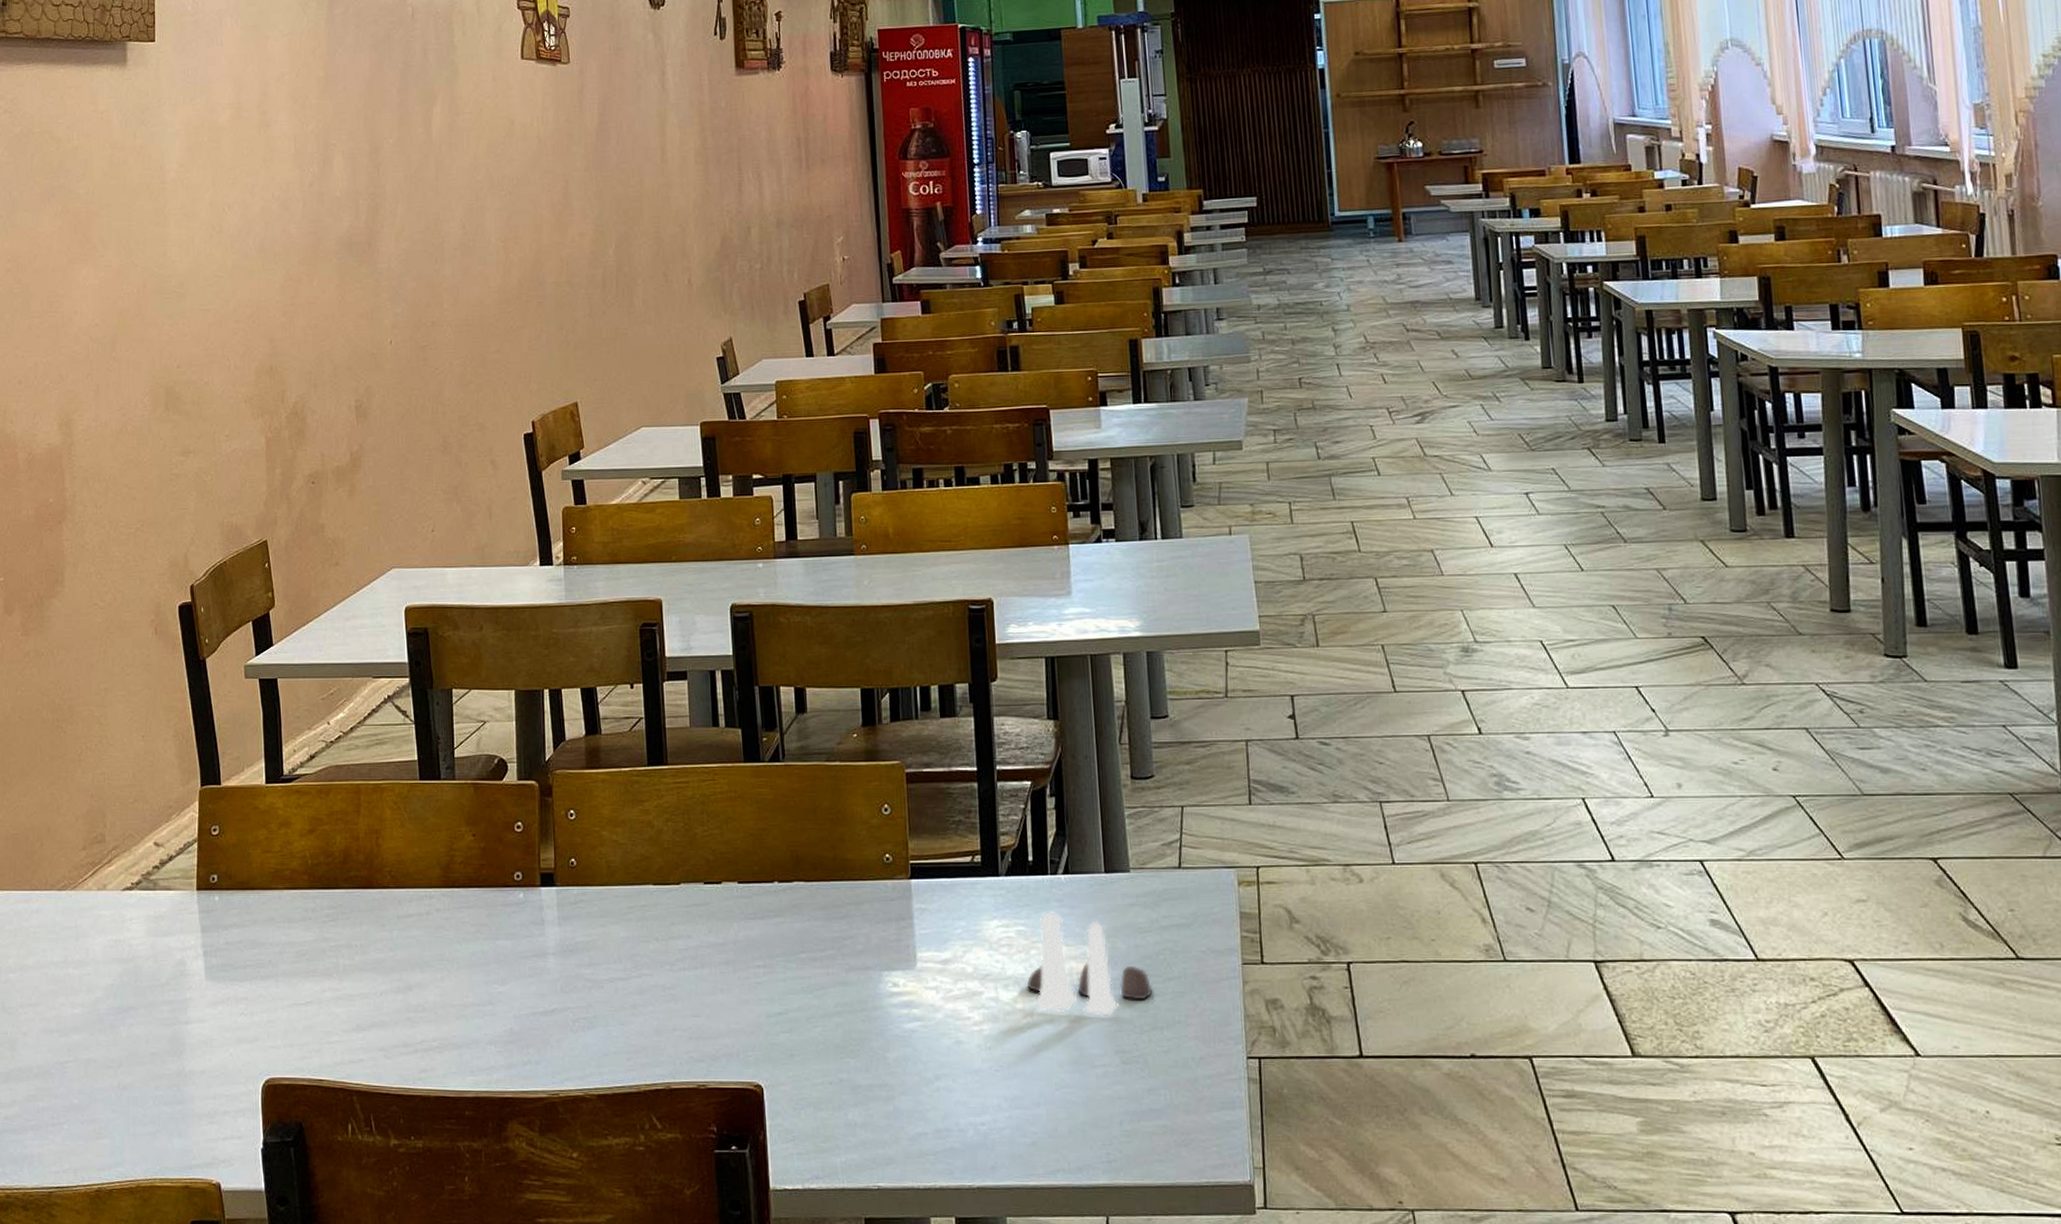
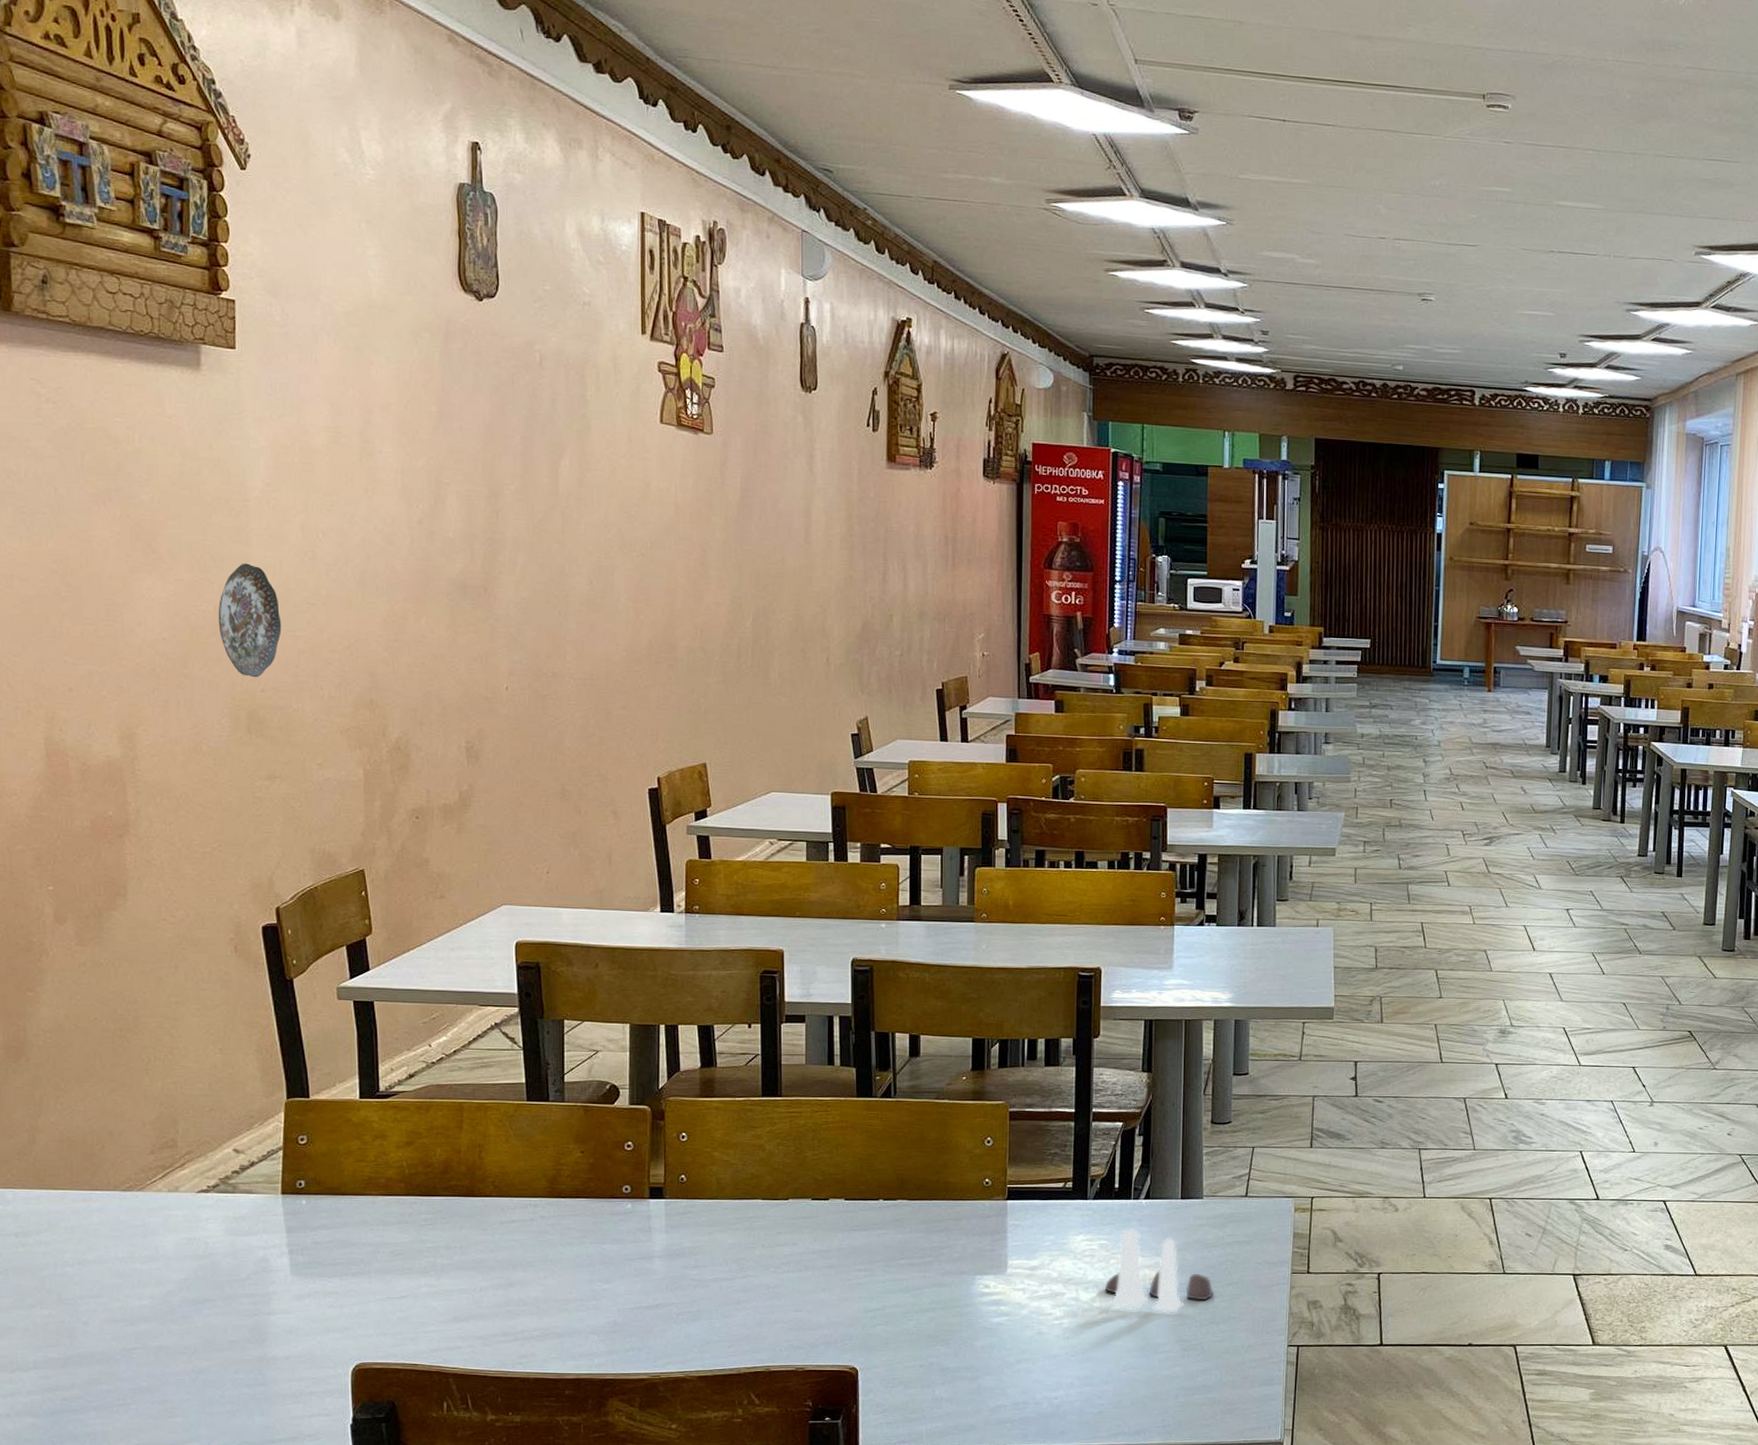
decorative plate: none [141,243,194,355] -> present [218,563,282,678]

